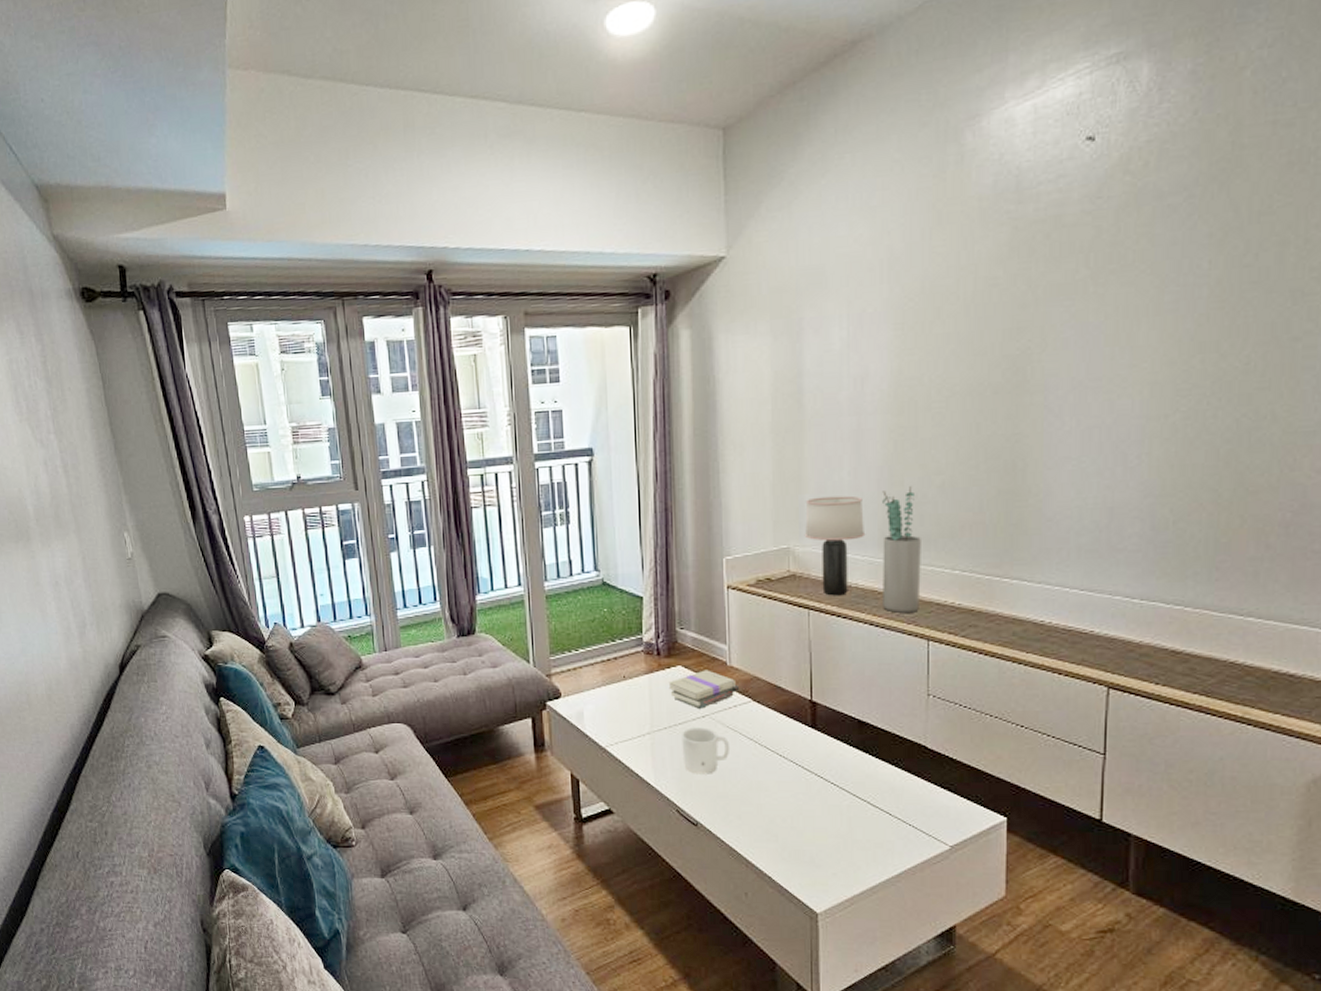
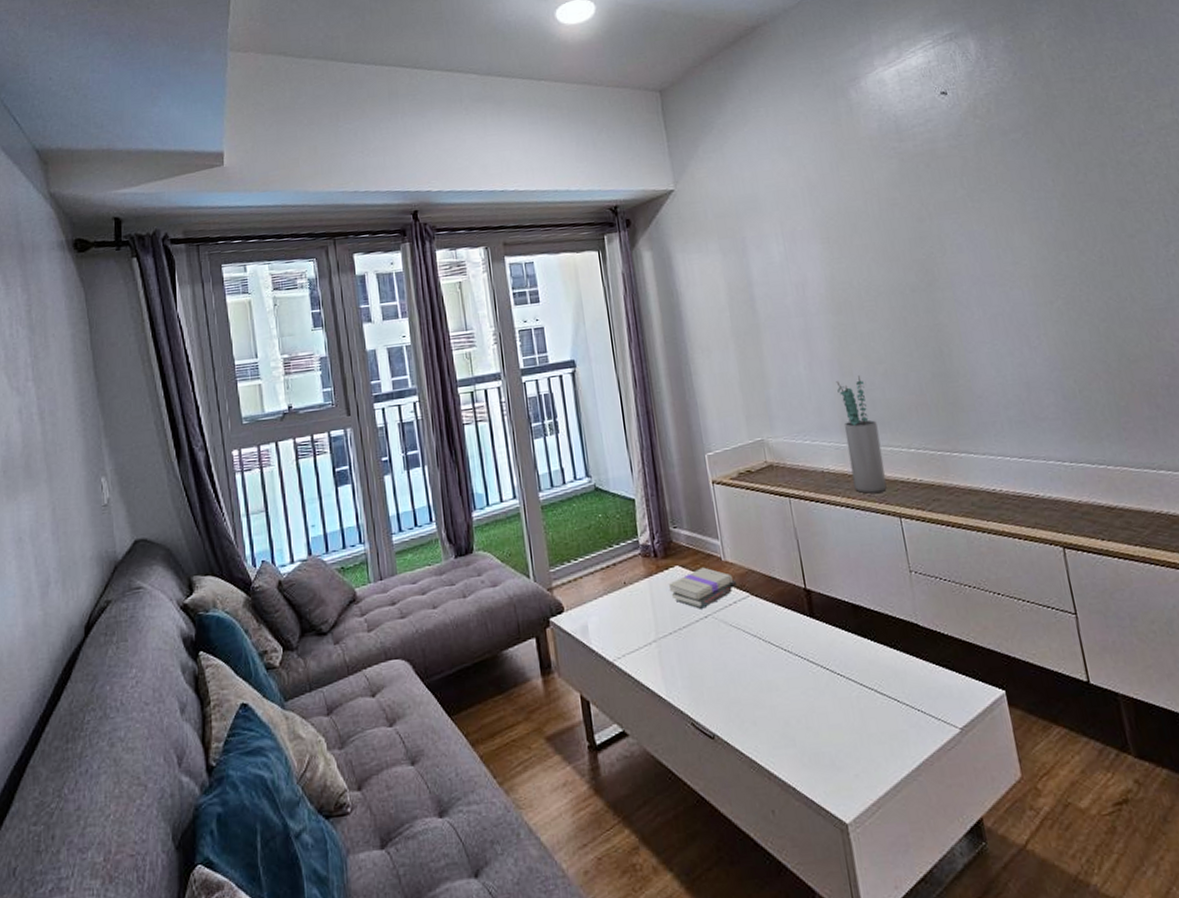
mug: present [682,727,731,774] -> none [687,628,737,681]
table lamp: present [804,495,866,596] -> none [771,387,829,483]

